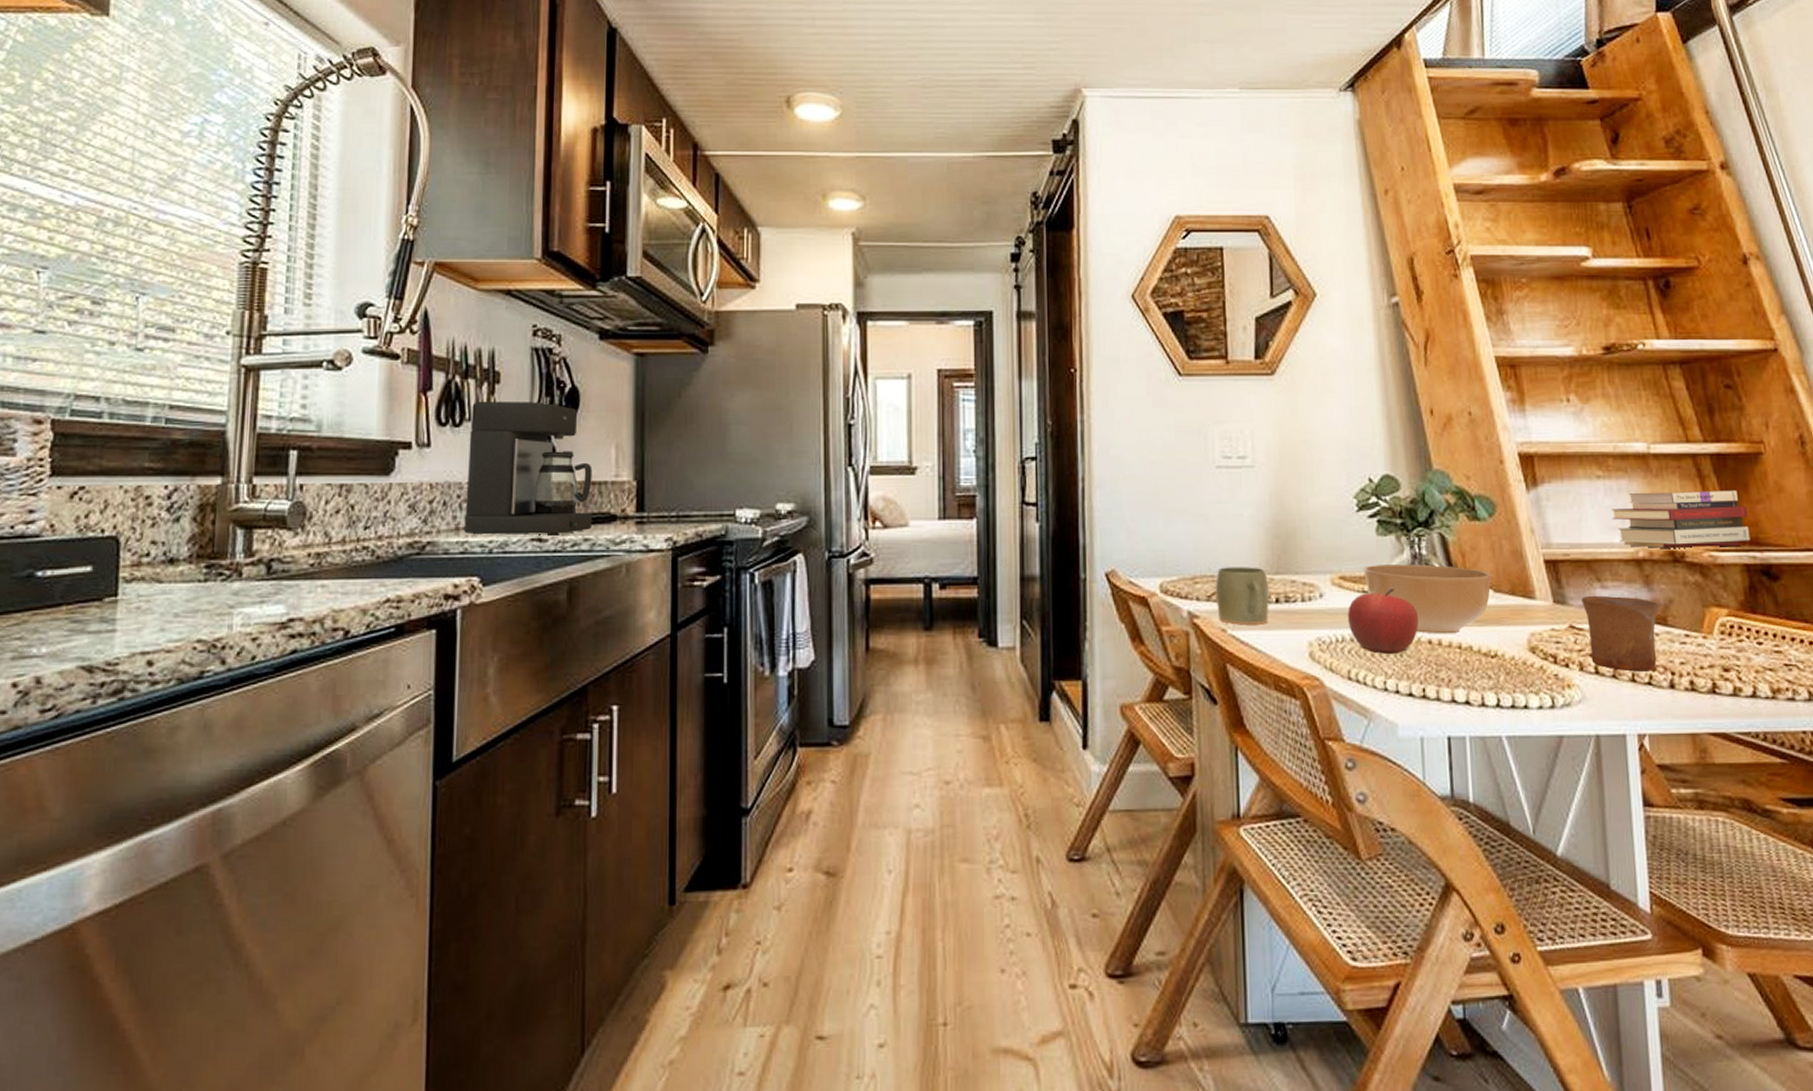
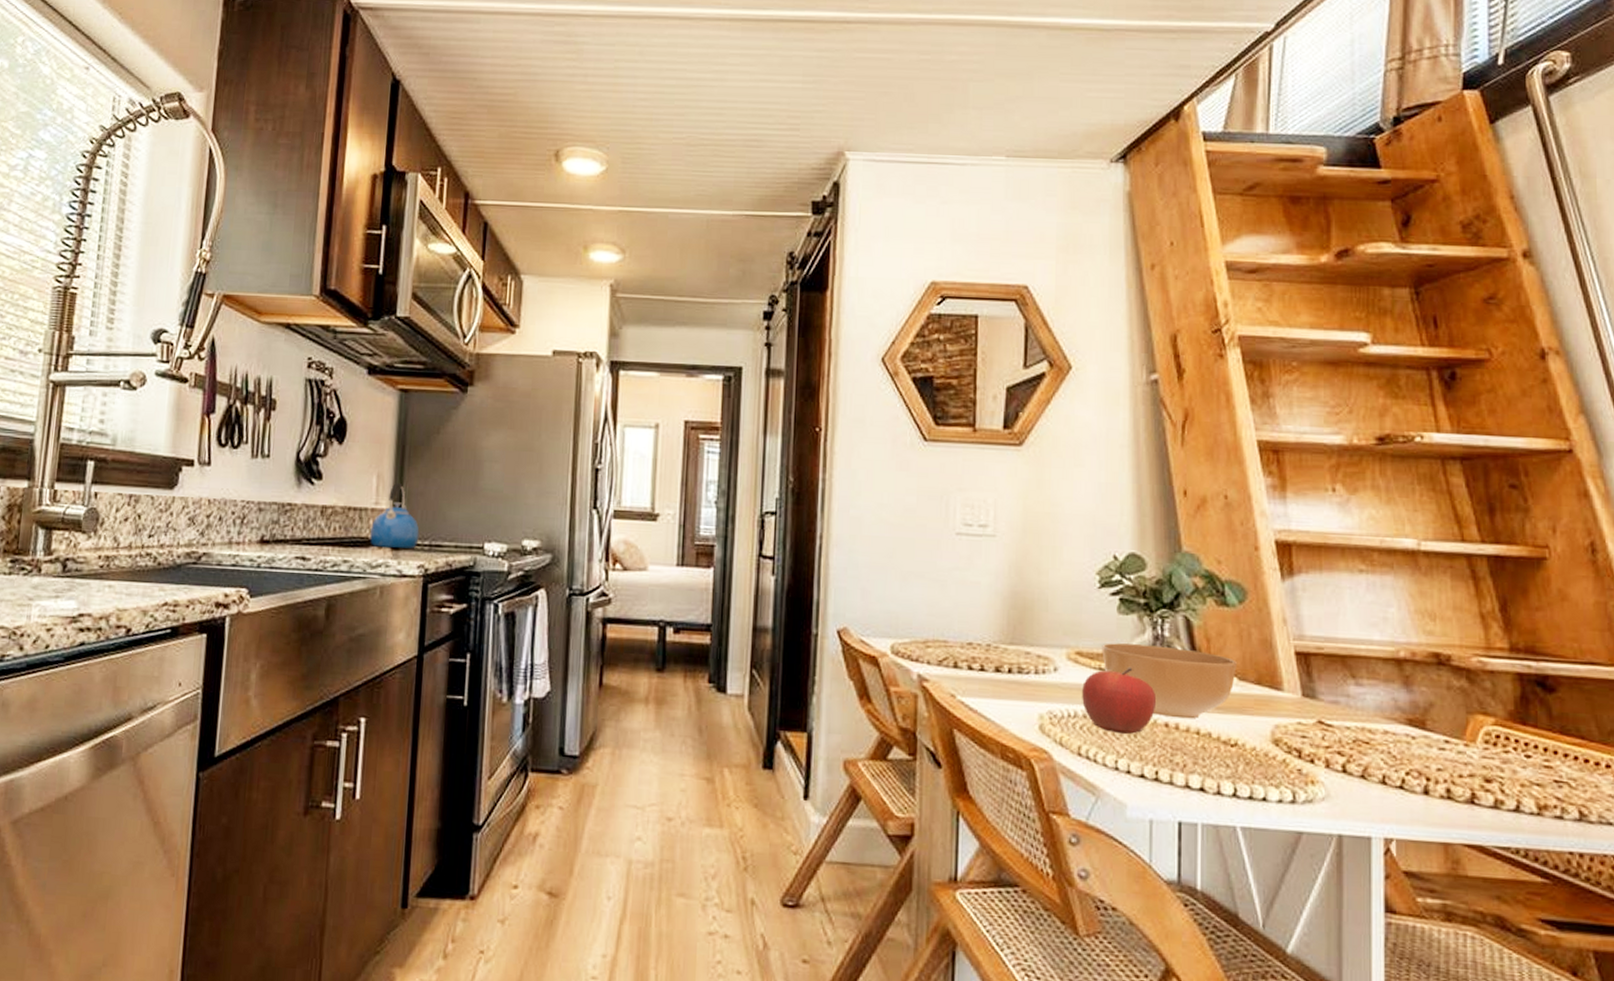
coffee maker: present [465,401,593,535] -> none [237,425,355,555]
kettle: none [612,453,665,522] -> present [370,483,420,549]
mug: present [1215,567,1269,625] -> none [946,633,1002,693]
mug: present [1581,595,1660,673] -> none [1333,692,1418,776]
books: present [1611,489,1750,548] -> none [1372,589,1526,654]

